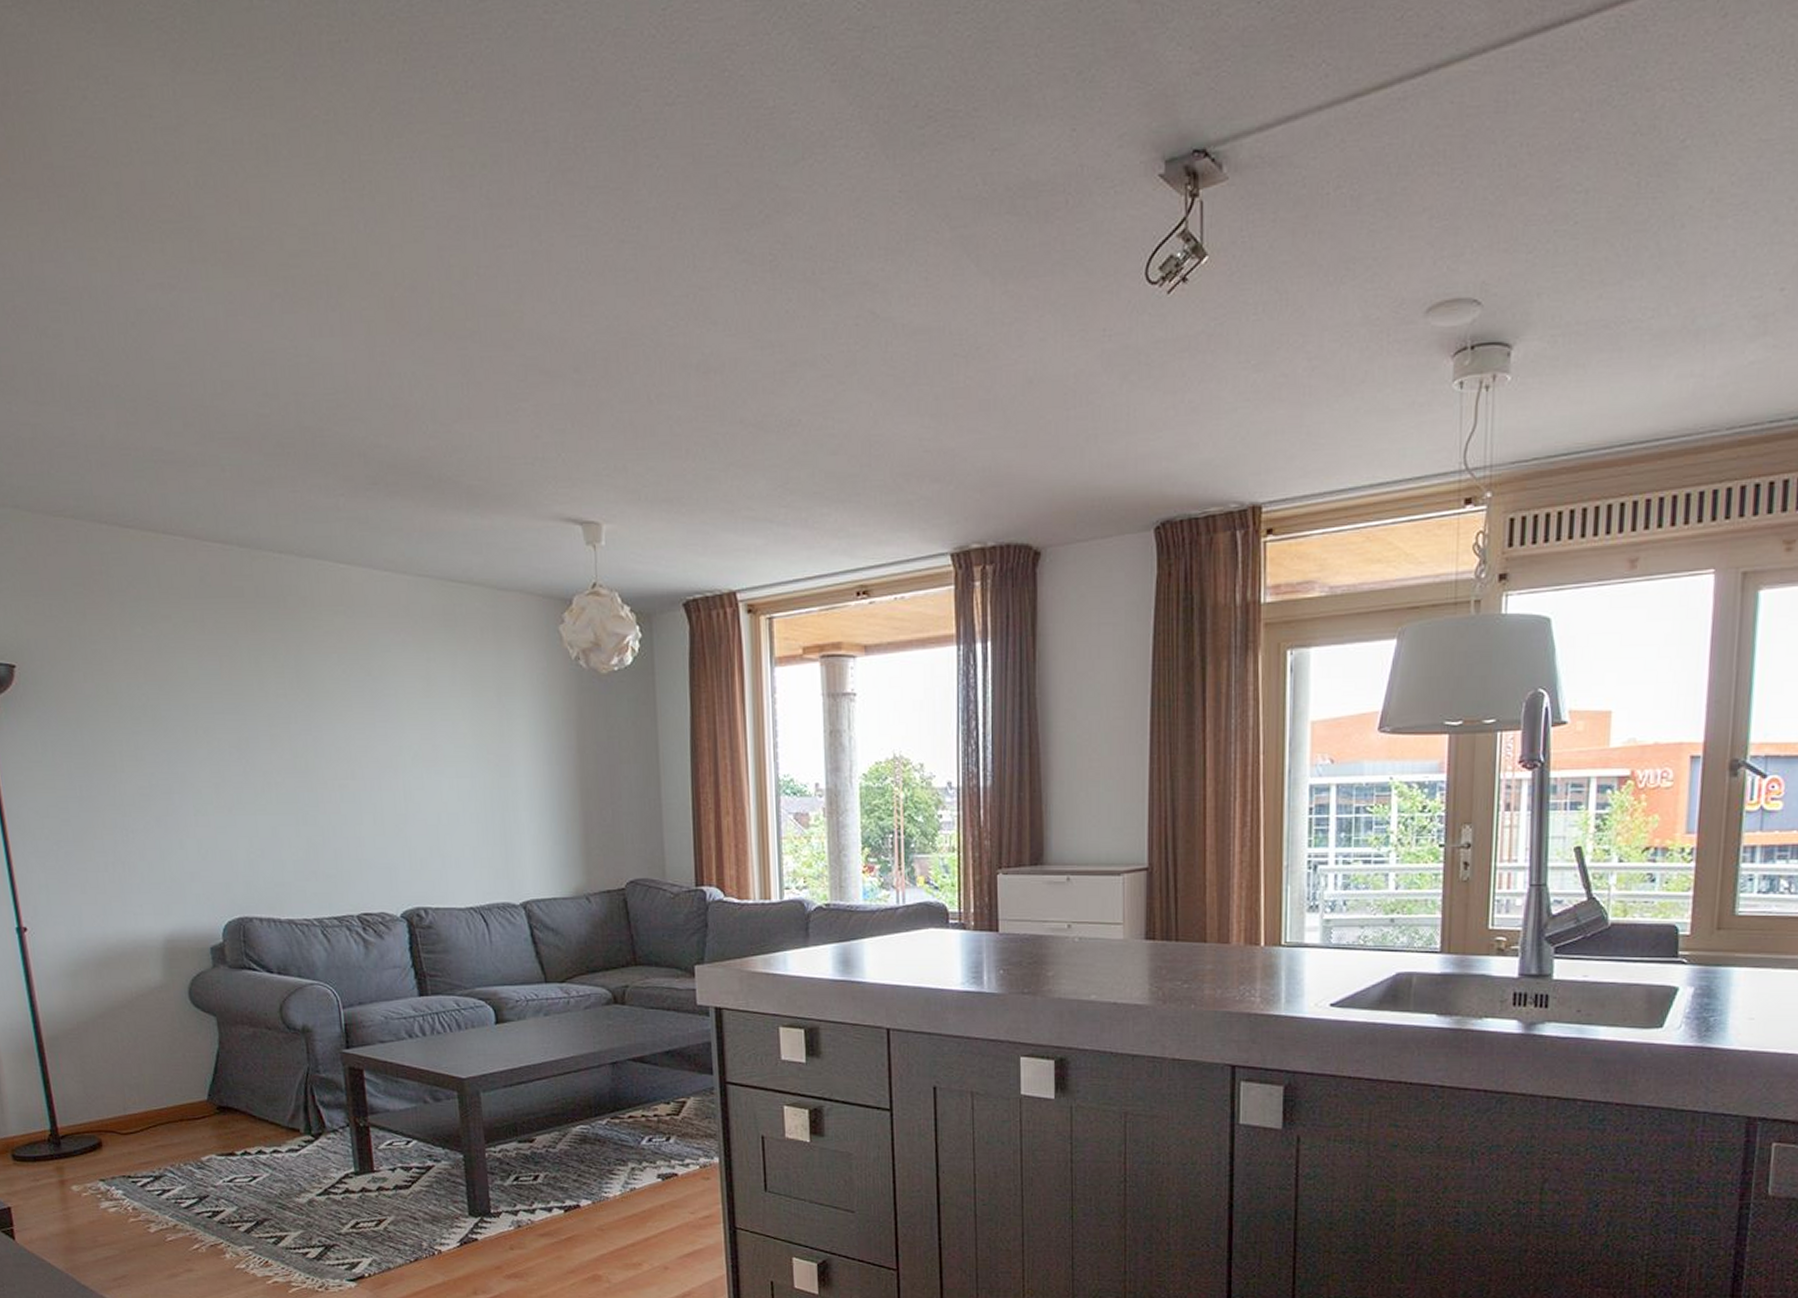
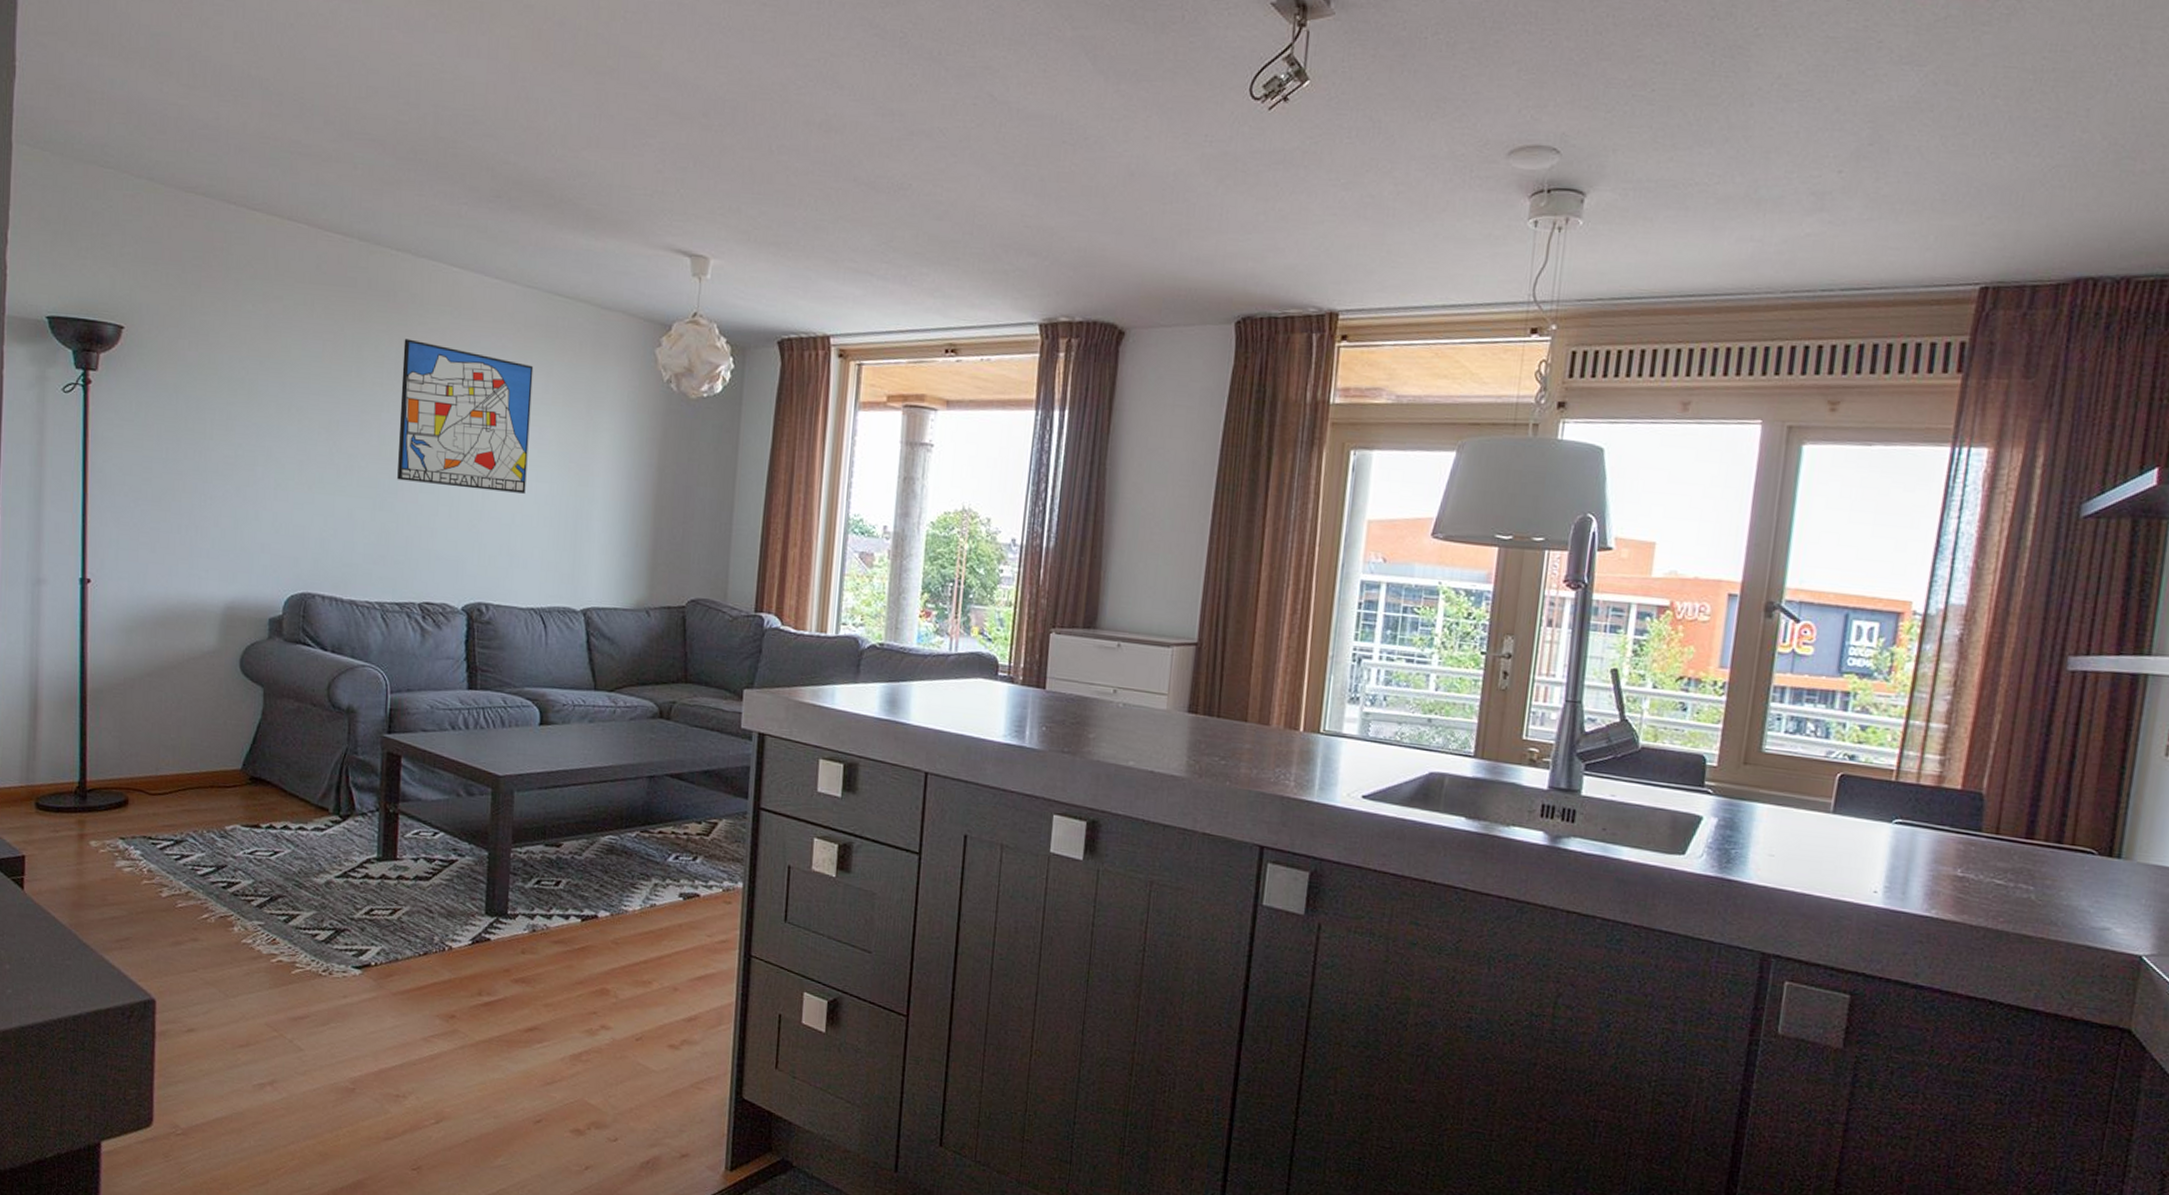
wall art: none [301,644,448,793] -> present [397,338,534,494]

